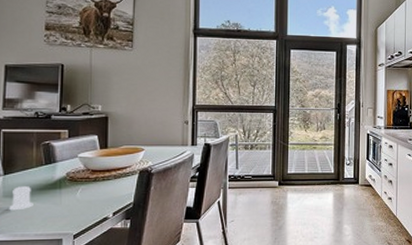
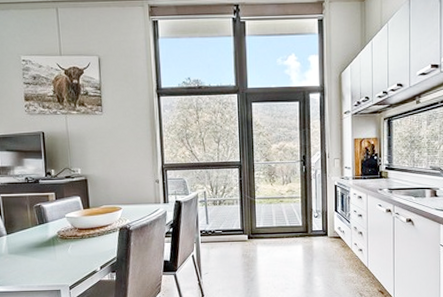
salt shaker: present [9,186,34,211] -> none [14,244,34,266]

